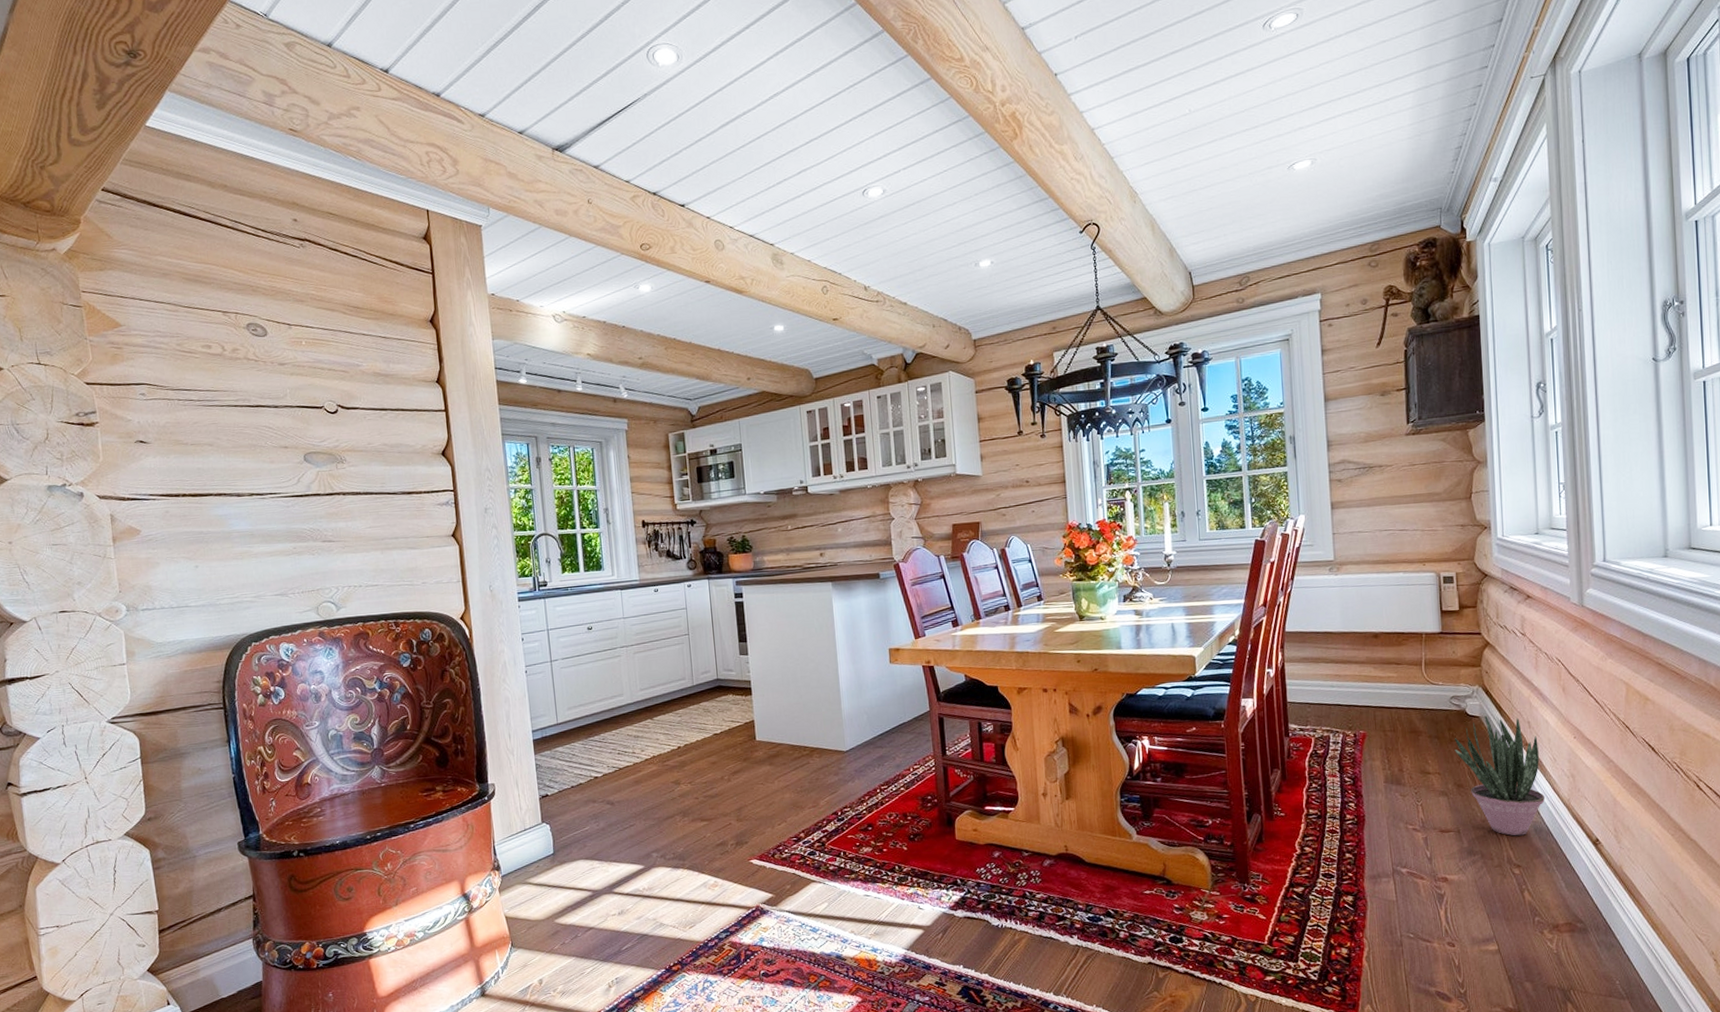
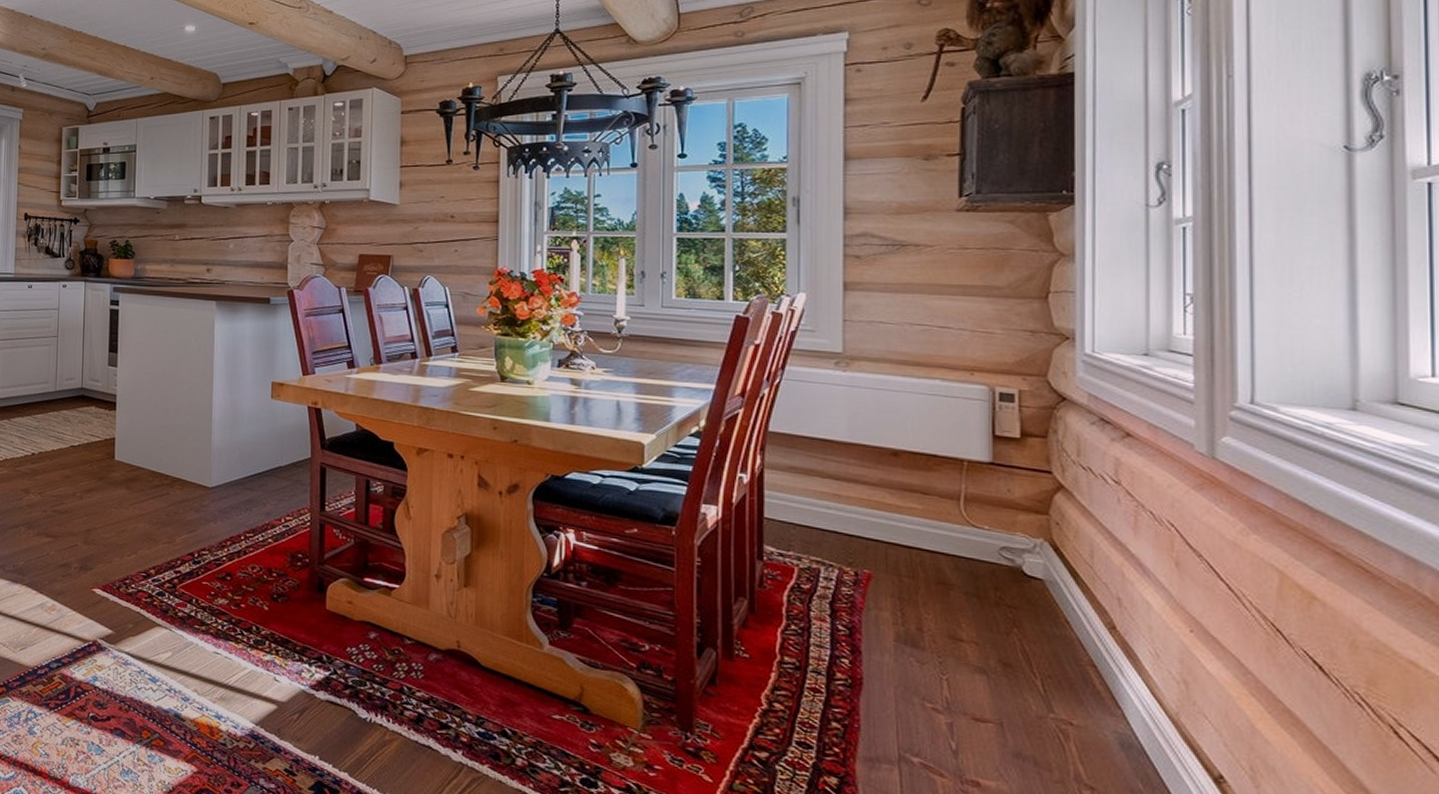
potted plant: present [1454,715,1545,836] -> none [1002,579,1138,749]

